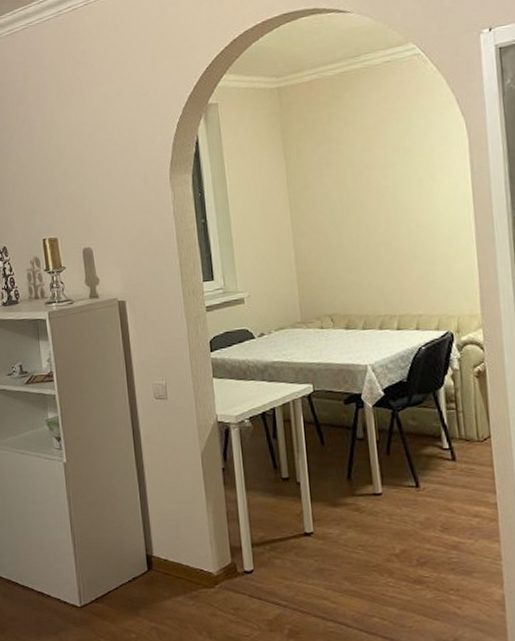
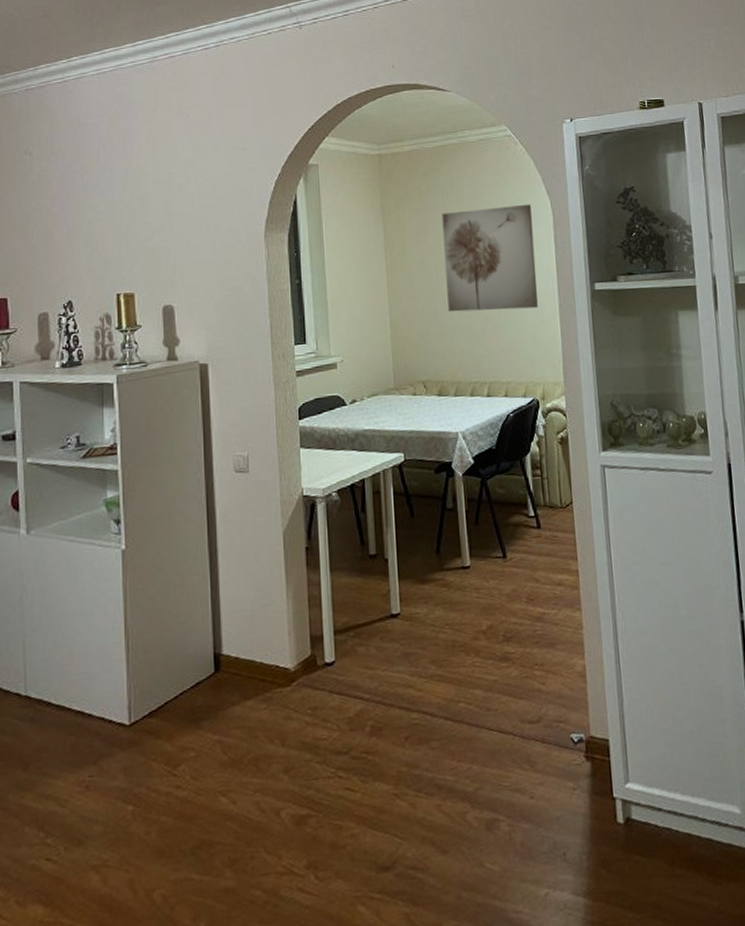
wall art: none [345,127,452,246] -> present [442,204,538,312]

